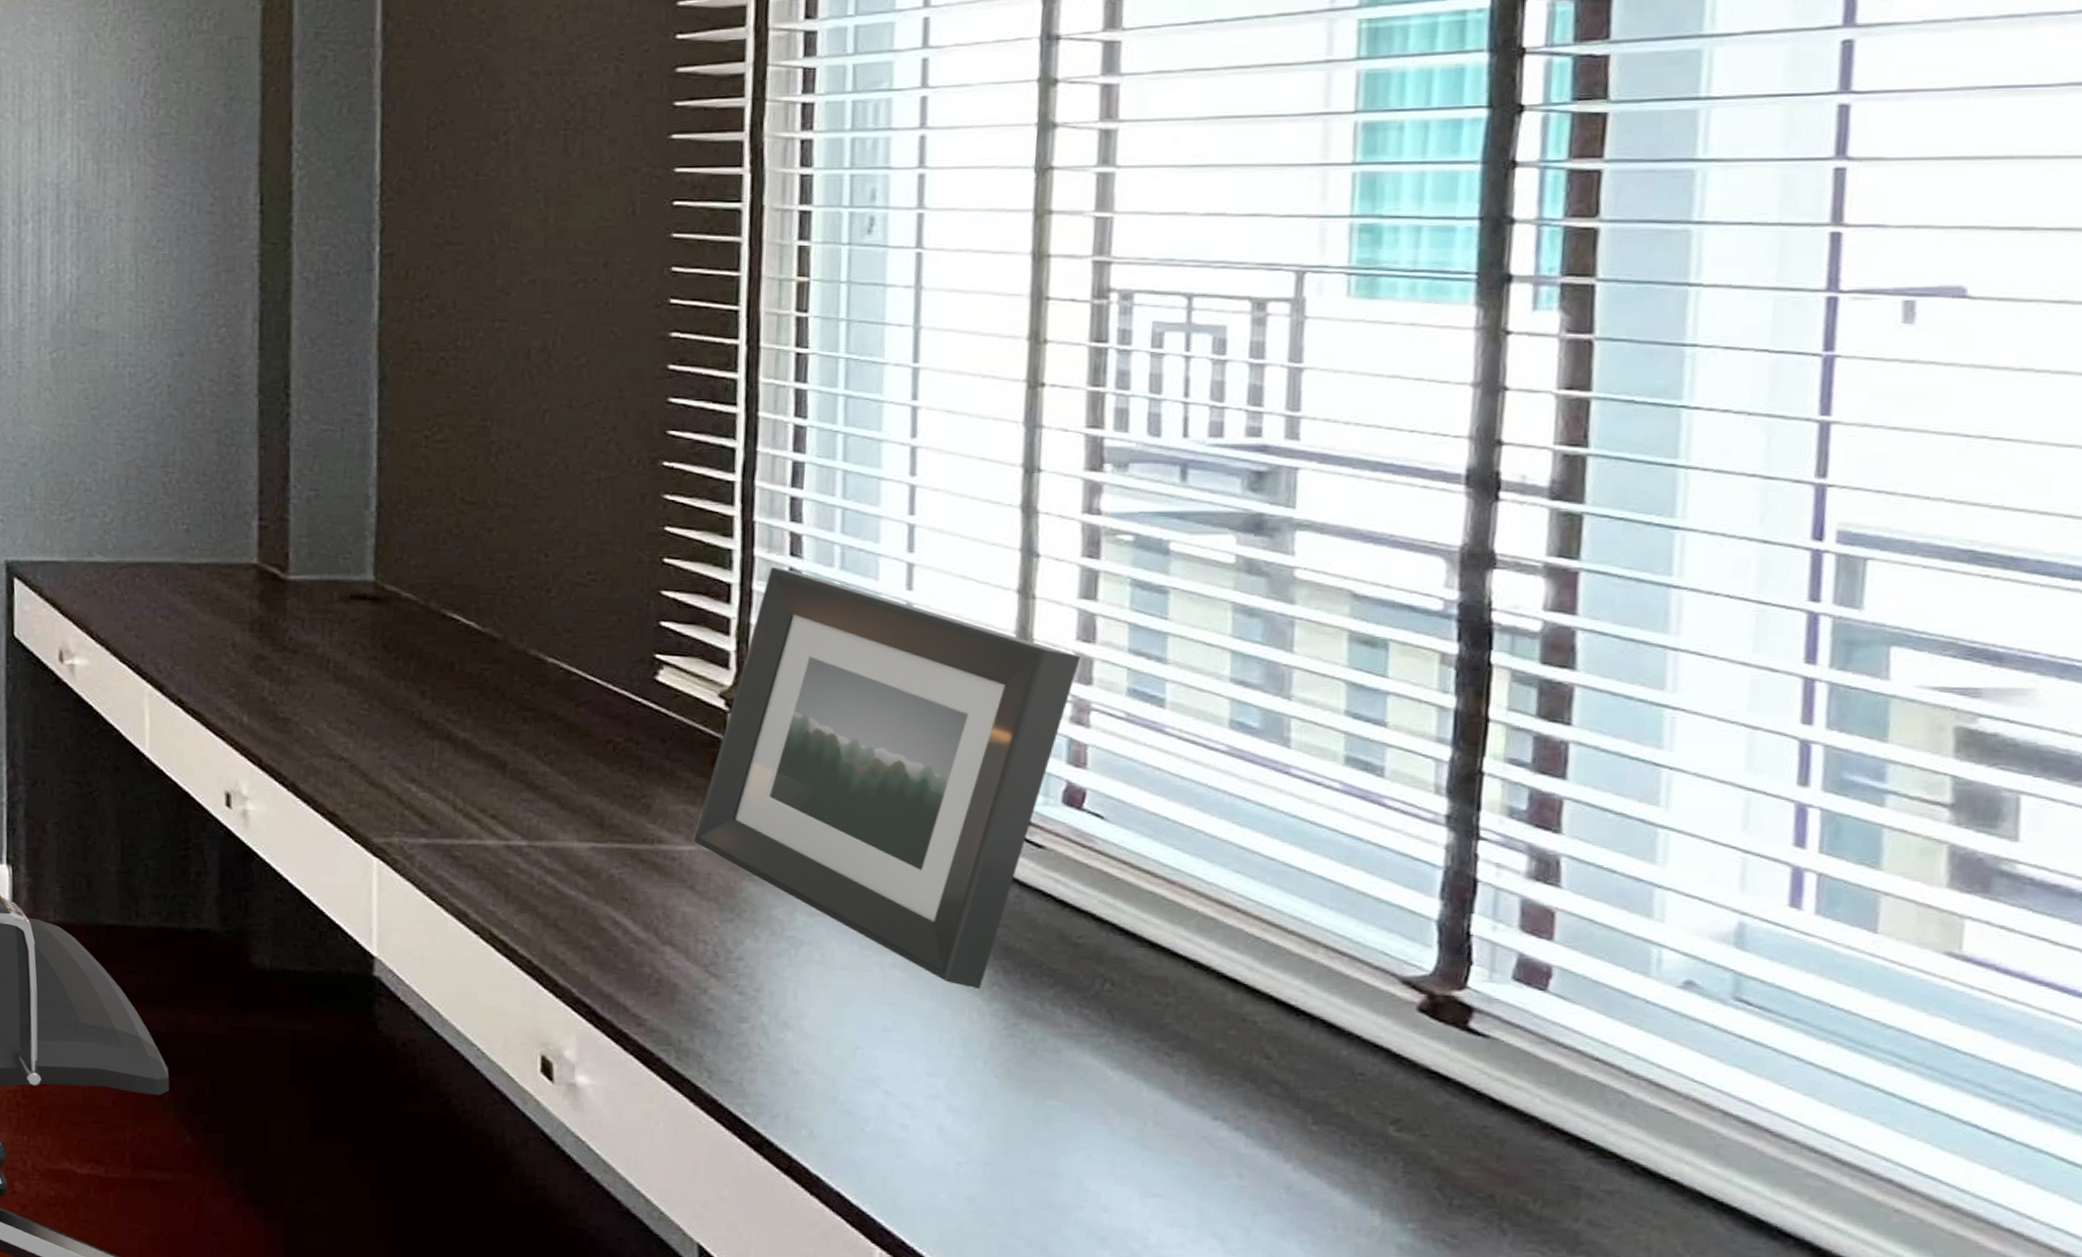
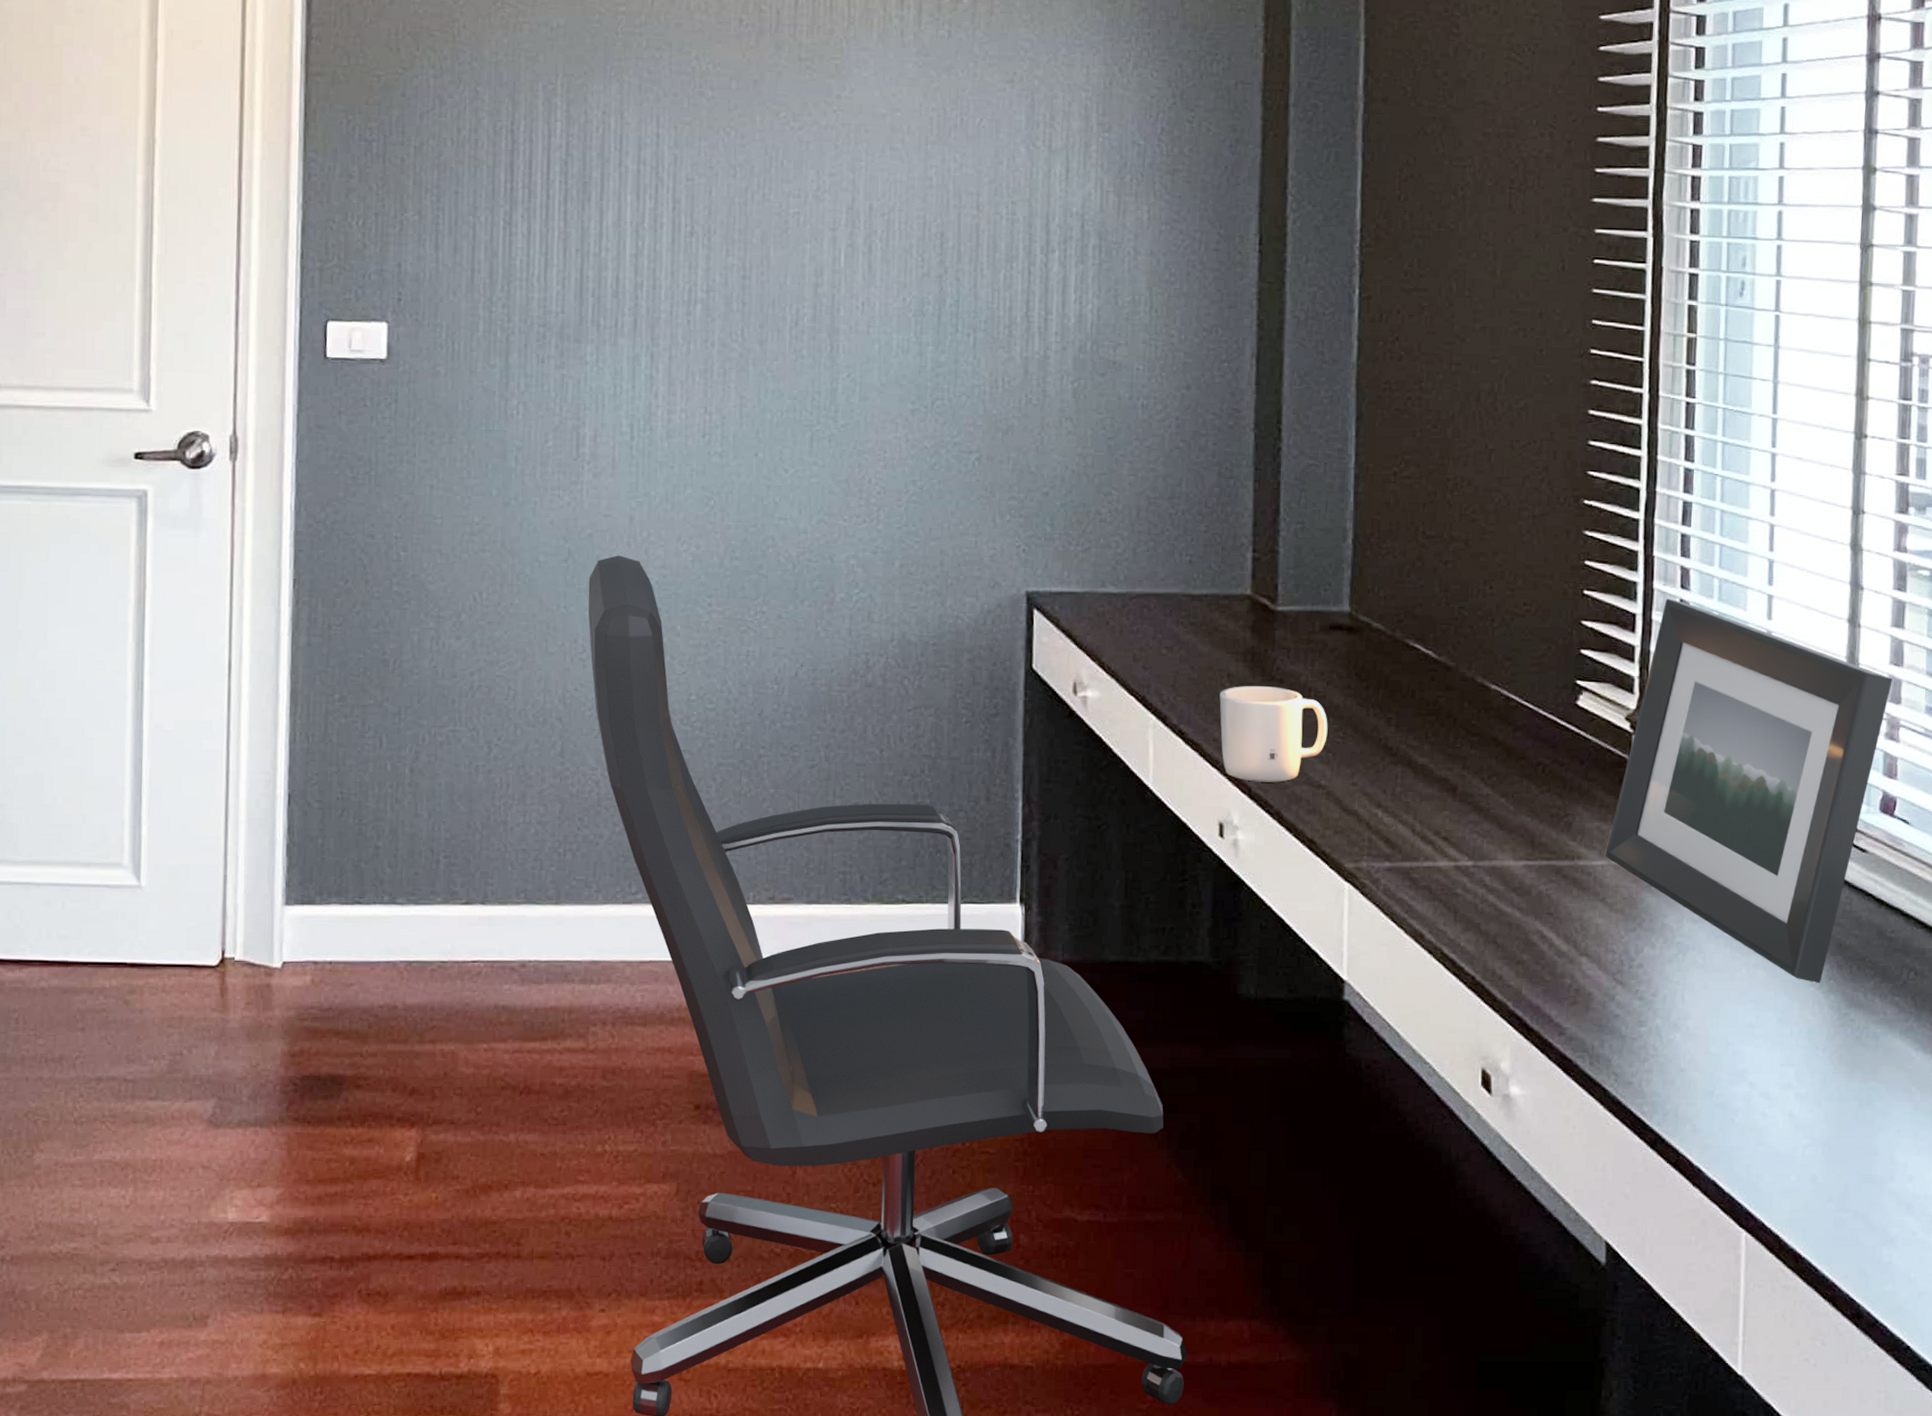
mug: none [223,655,350,754] -> present [1219,685,1328,782]

